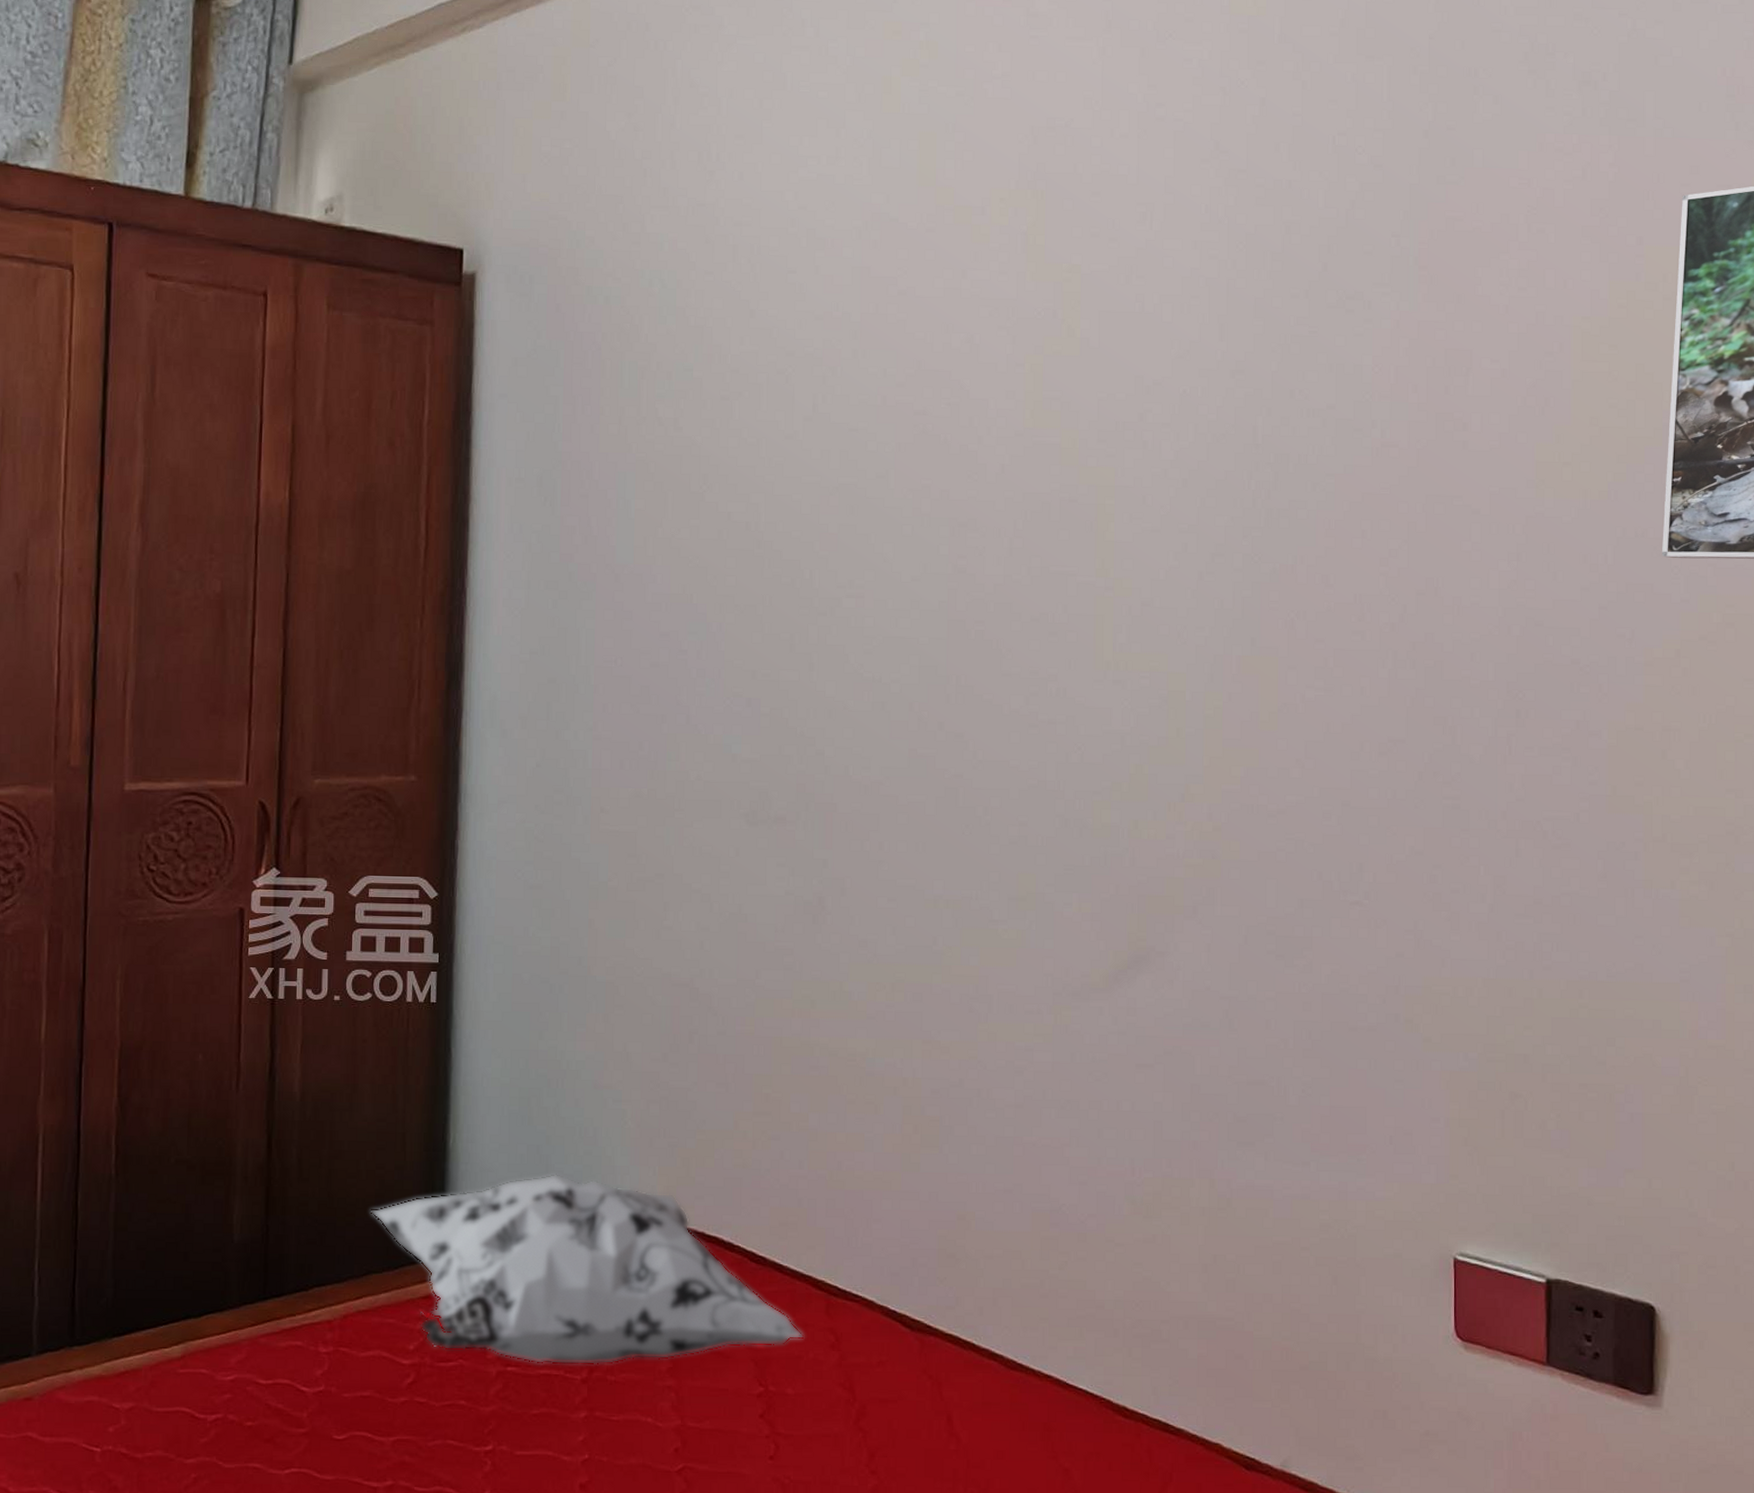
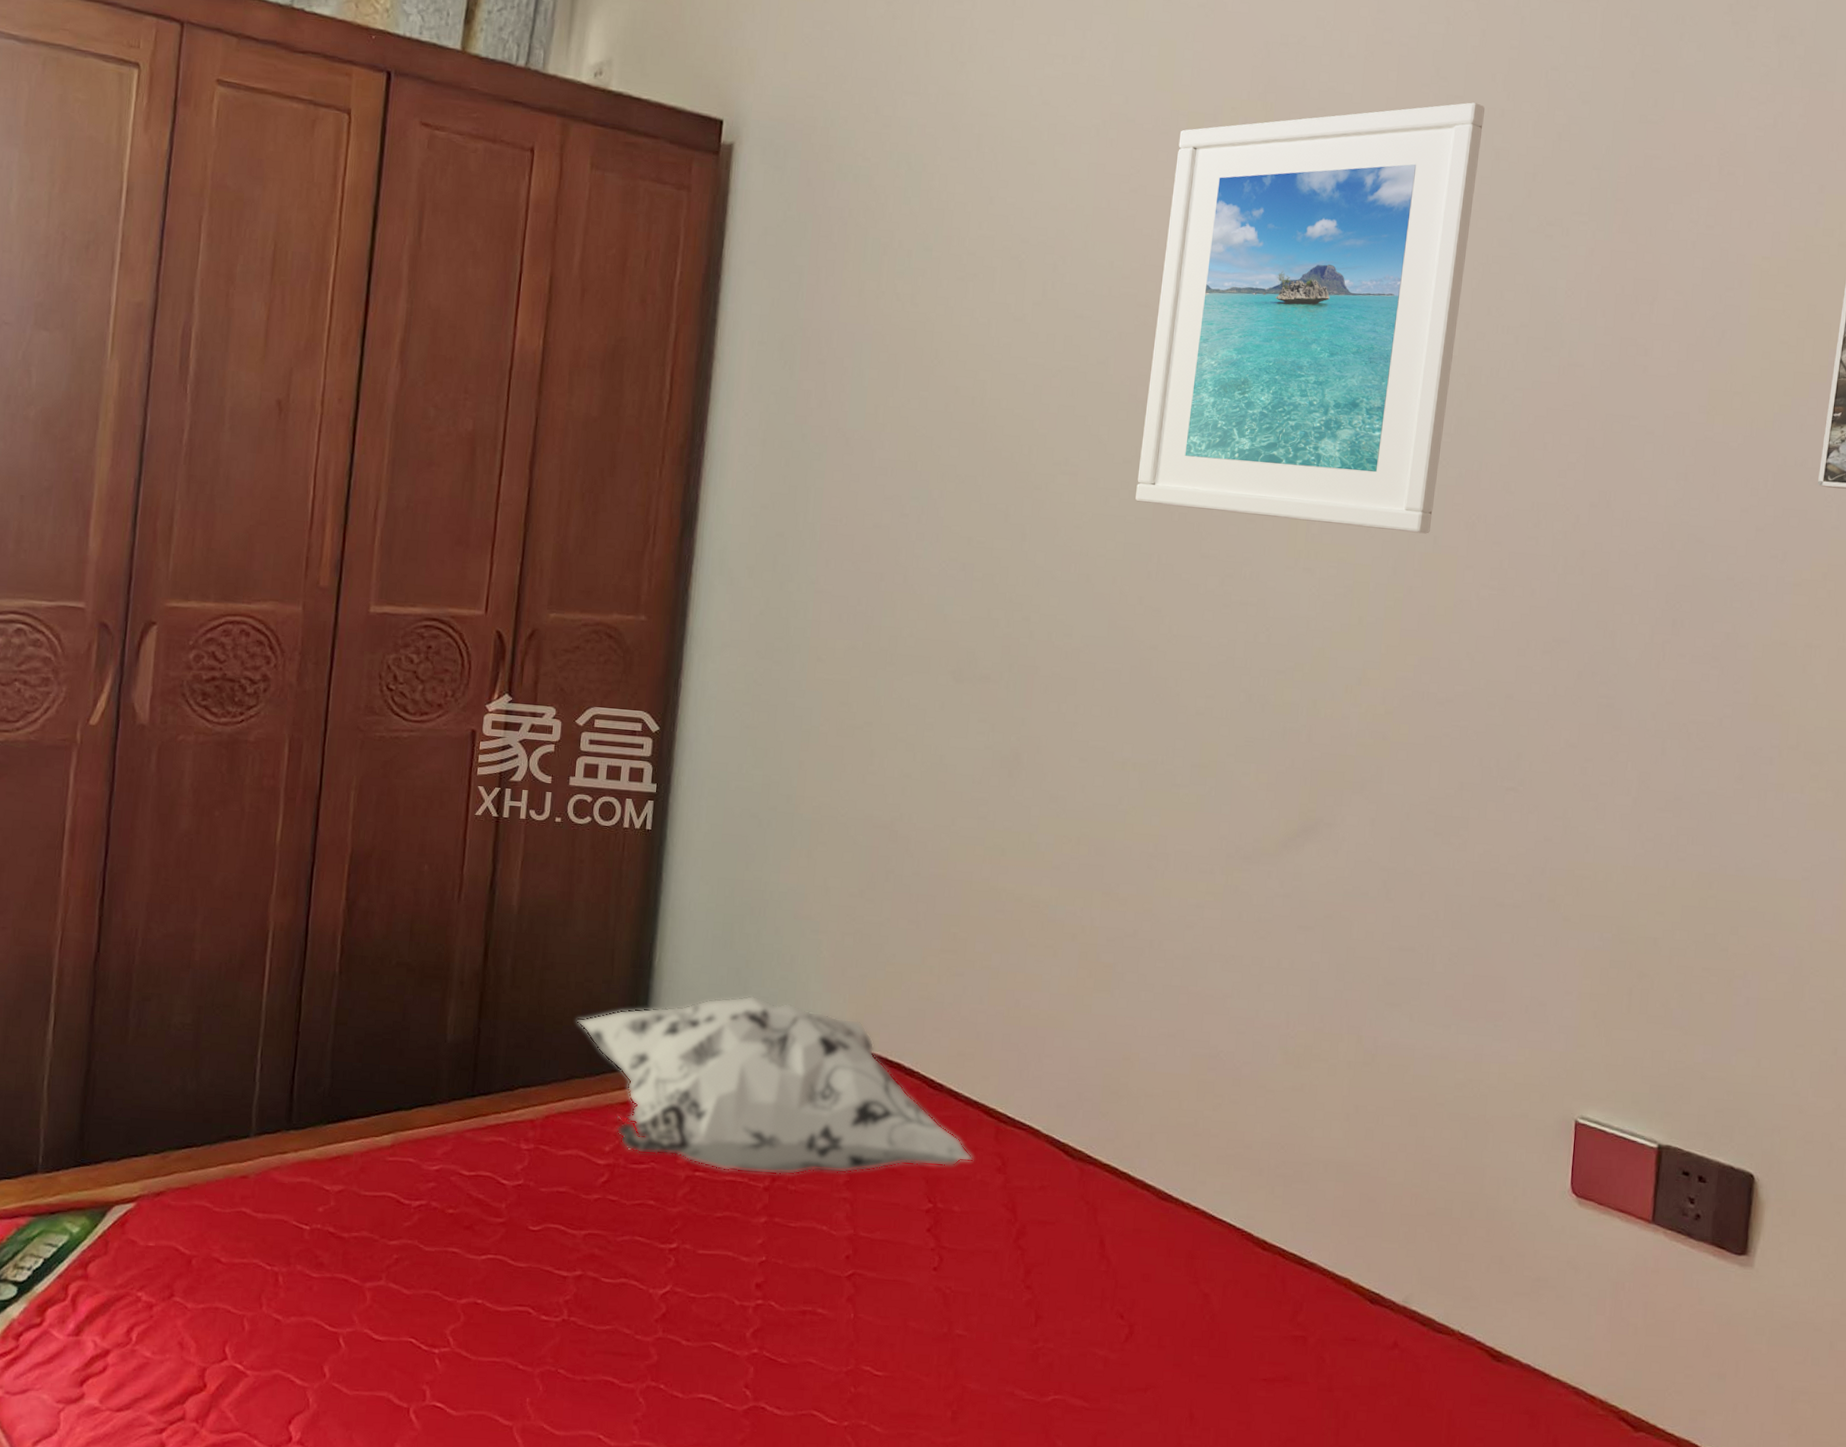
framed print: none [928,175,1271,636] -> present [1135,102,1486,534]

